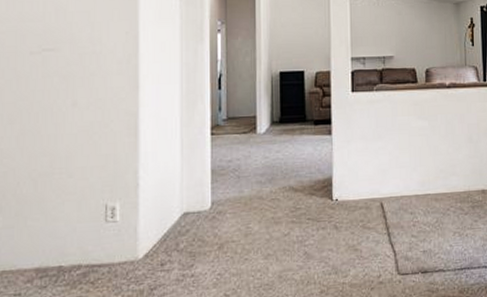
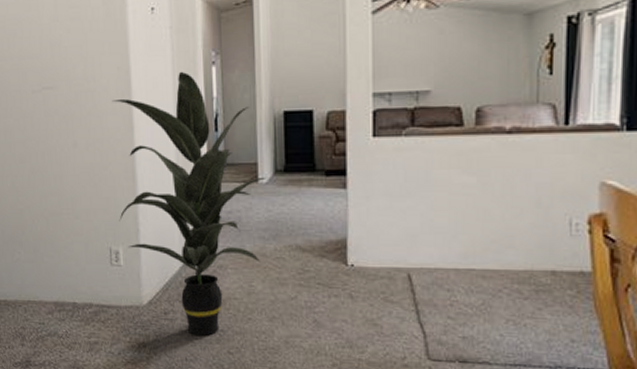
indoor plant: none [118,37,265,283] -> present [112,71,268,336]

